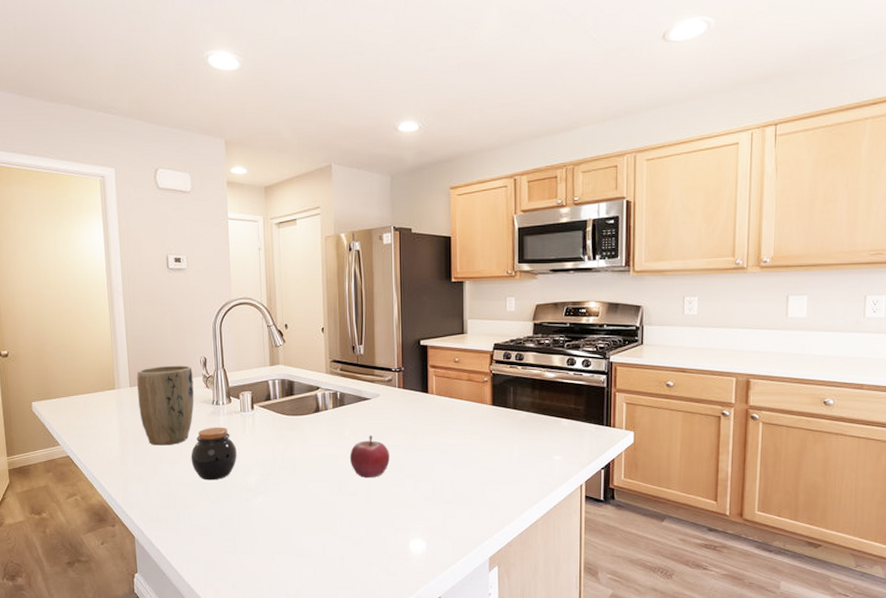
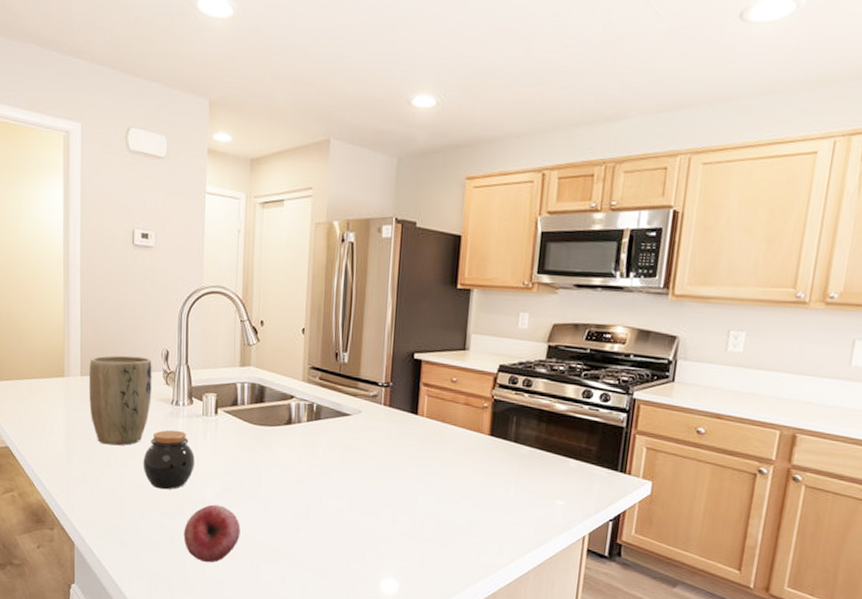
fruit: none [232,489,283,542] -> present [184,504,241,563]
fruit: present [349,435,390,477] -> none [321,455,367,504]

